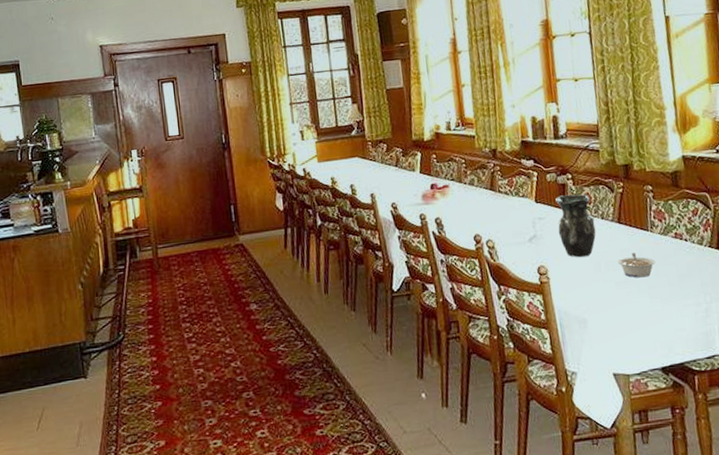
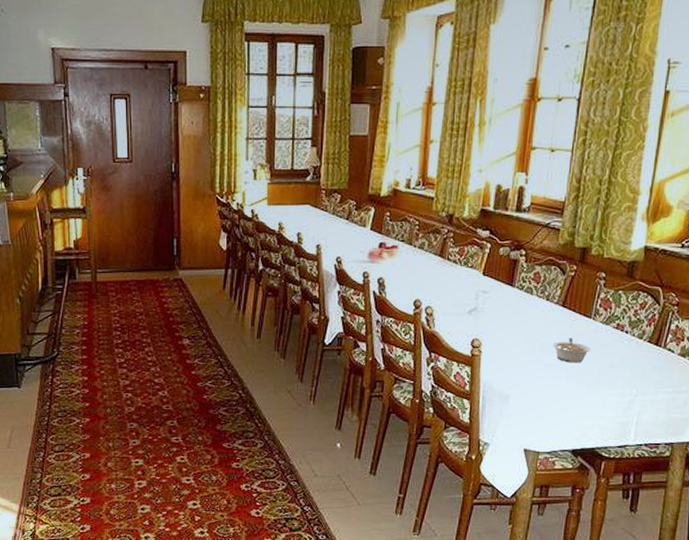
vase: present [554,194,596,257] -> none [499,271,539,336]

